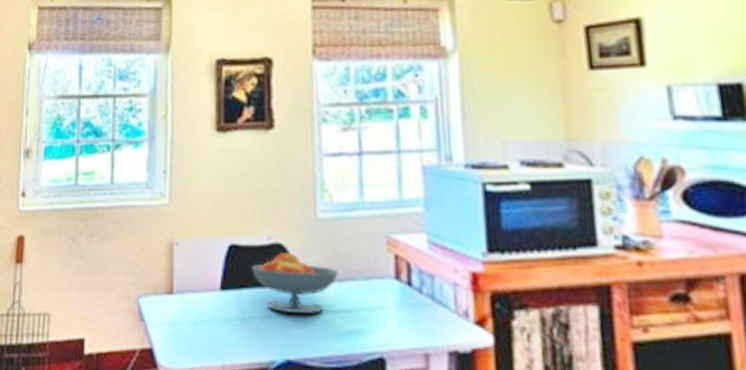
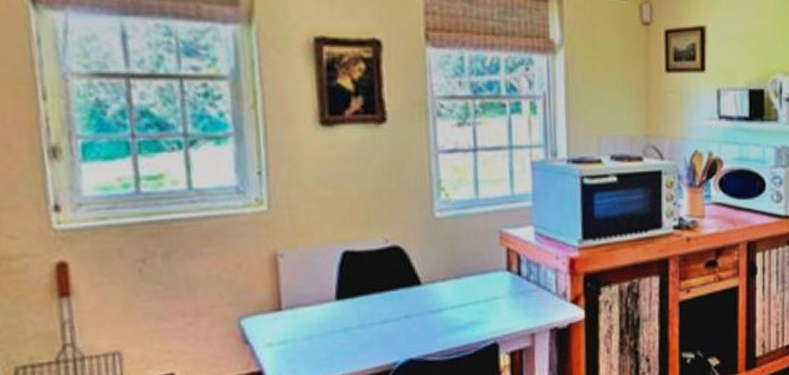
fruit bowl: present [252,252,339,314] -> none [369,254,456,315]

